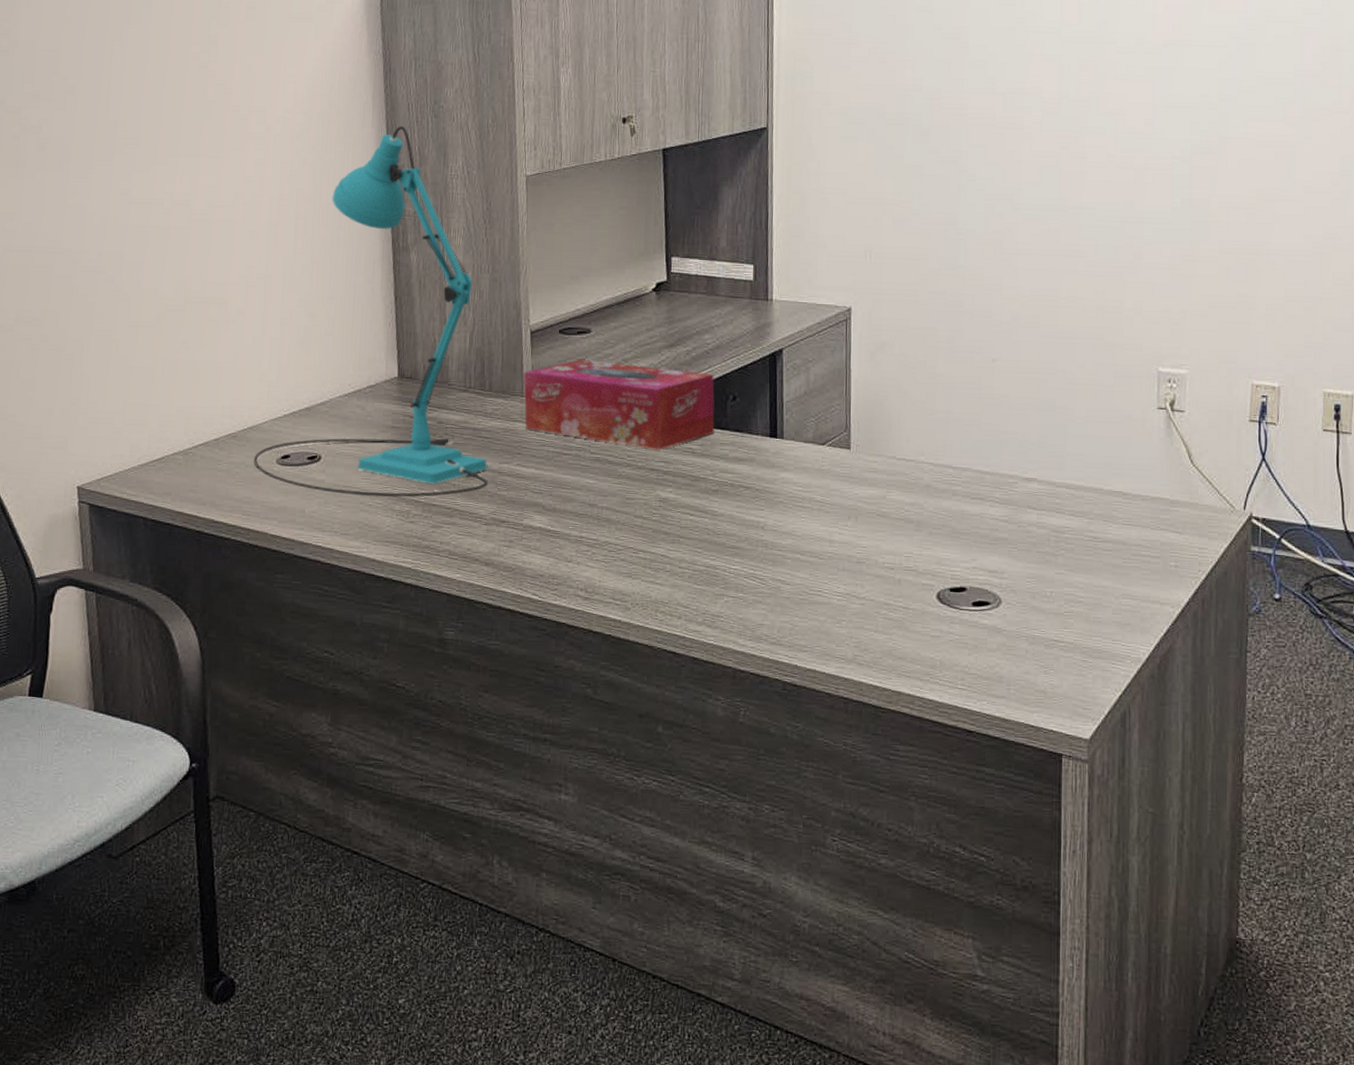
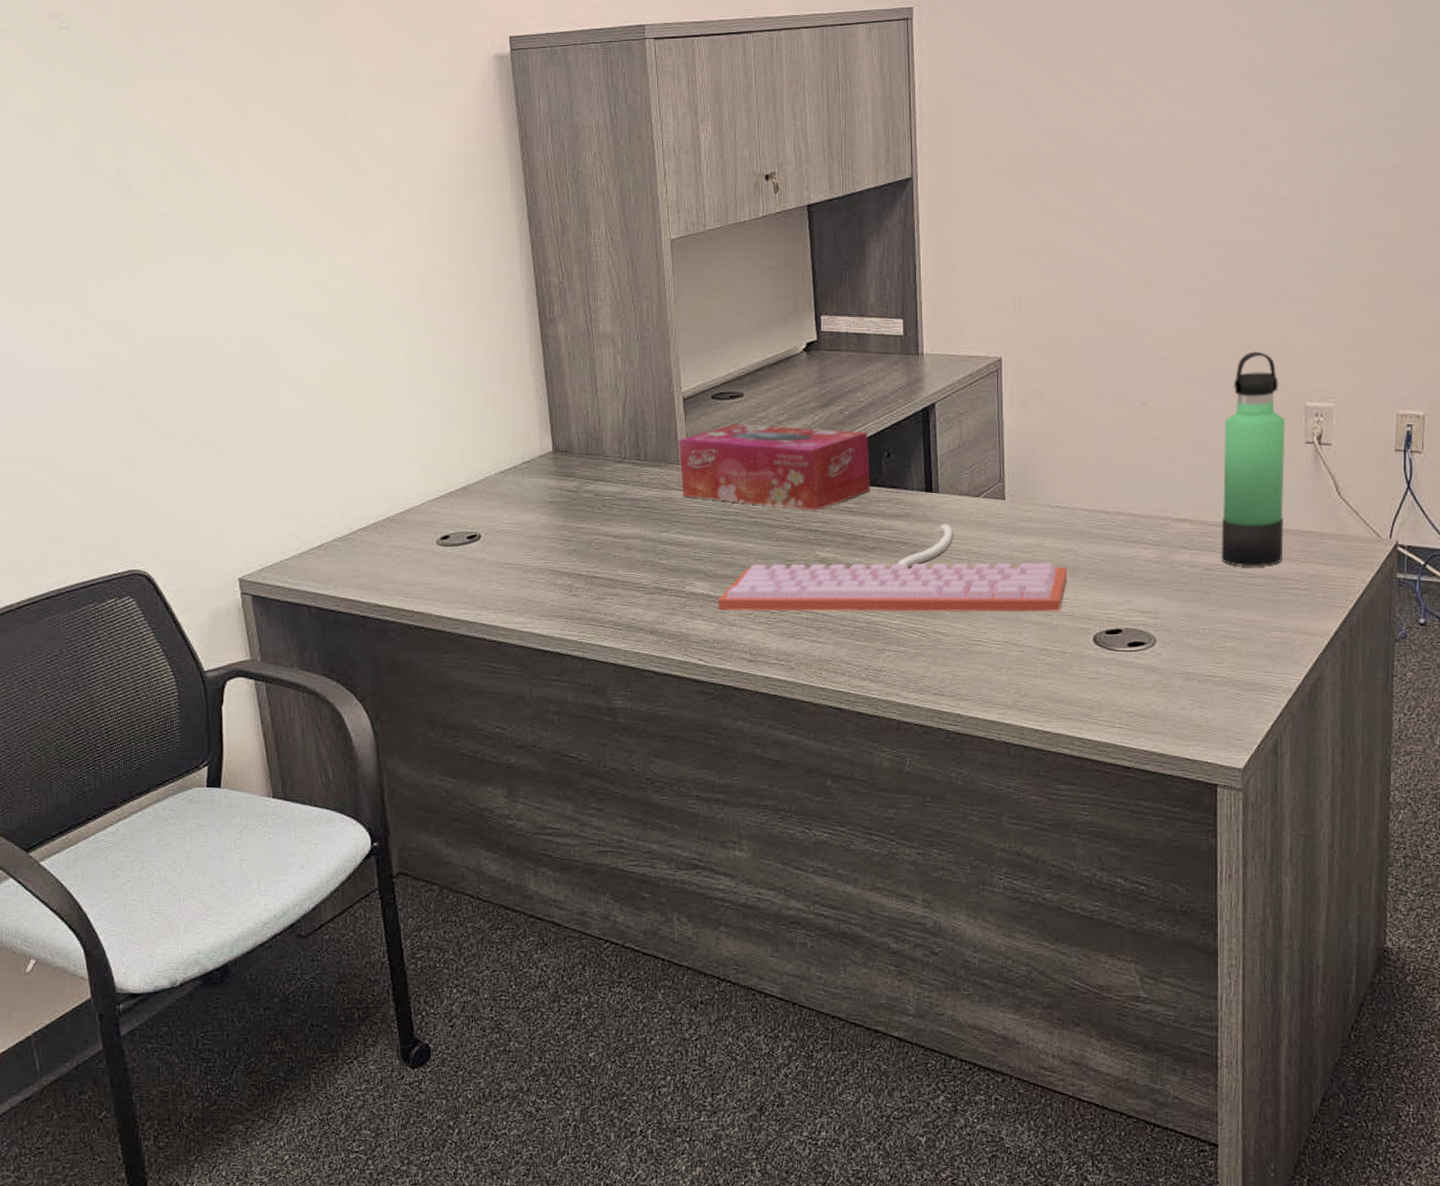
desk lamp: present [253,125,489,497] -> none [413,193,649,573]
keyboard: none [555,470,911,566] -> present [717,524,1067,613]
thermos bottle: none [1070,314,1137,531] -> present [1221,351,1285,567]

